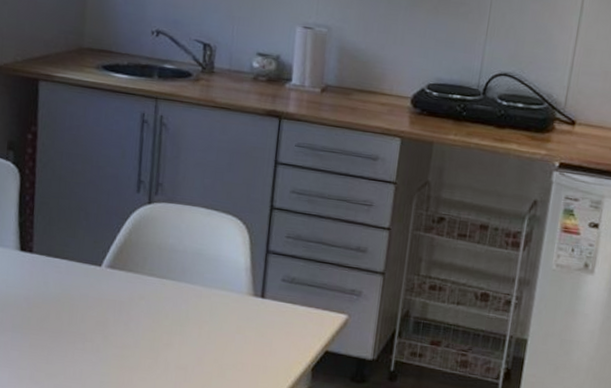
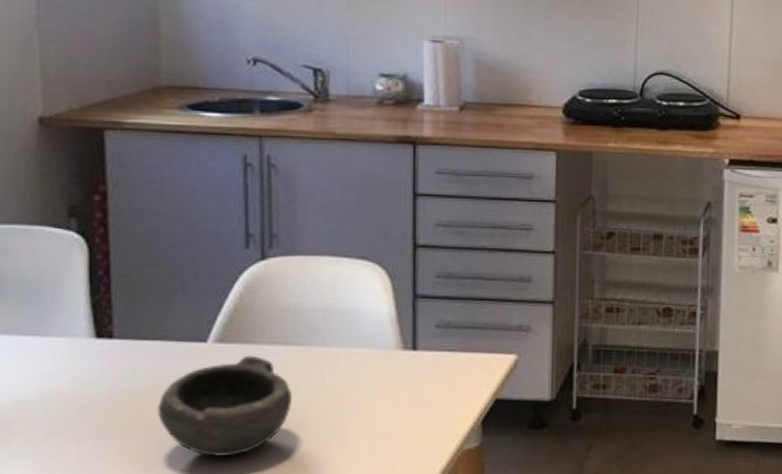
bowl: none [59,282,163,363] -> present [156,355,293,458]

